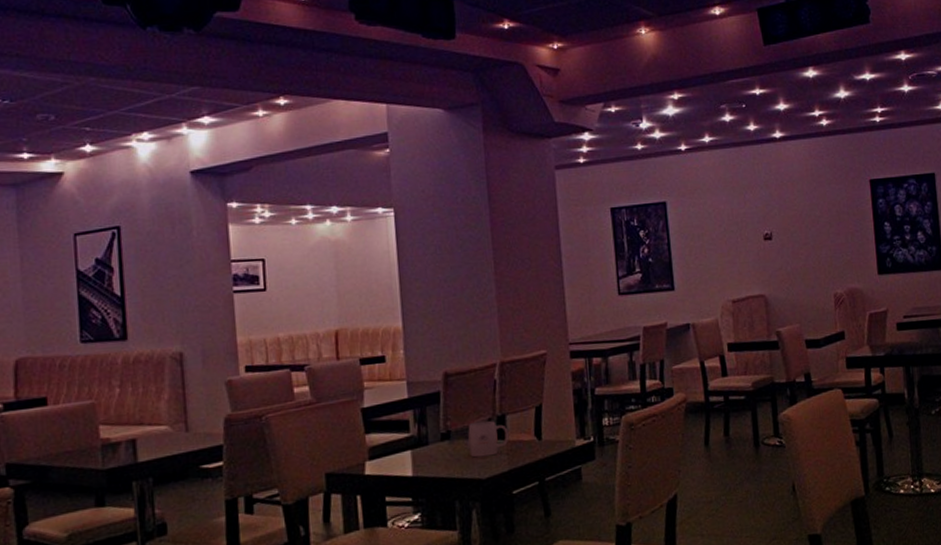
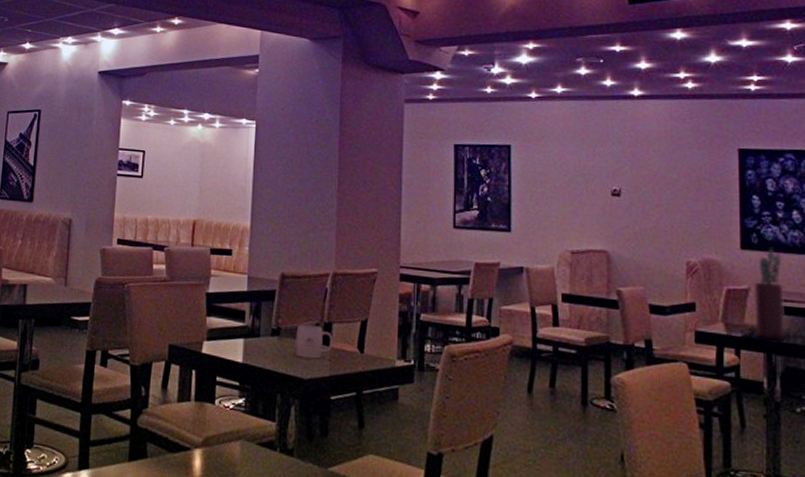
vase: none [891,268,919,355] -> present [753,247,786,342]

